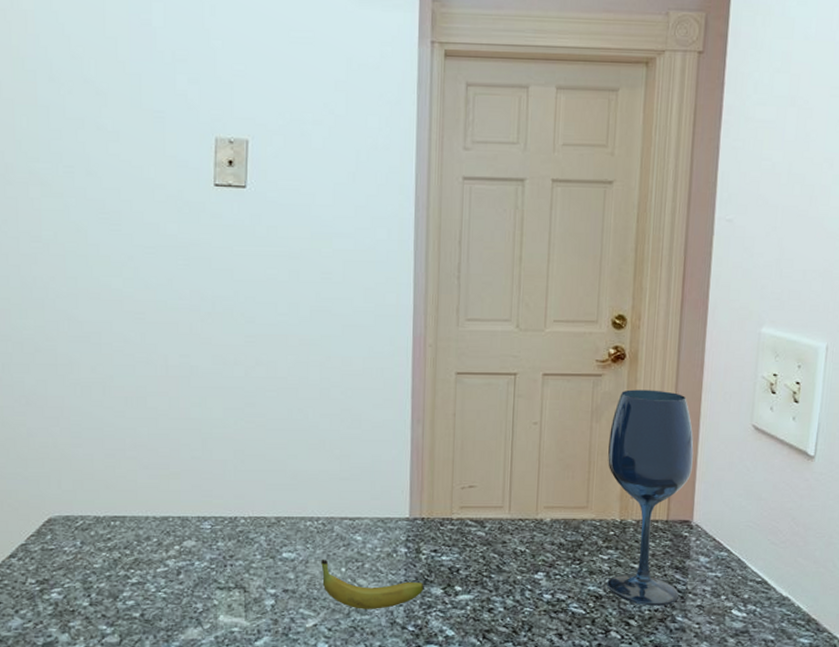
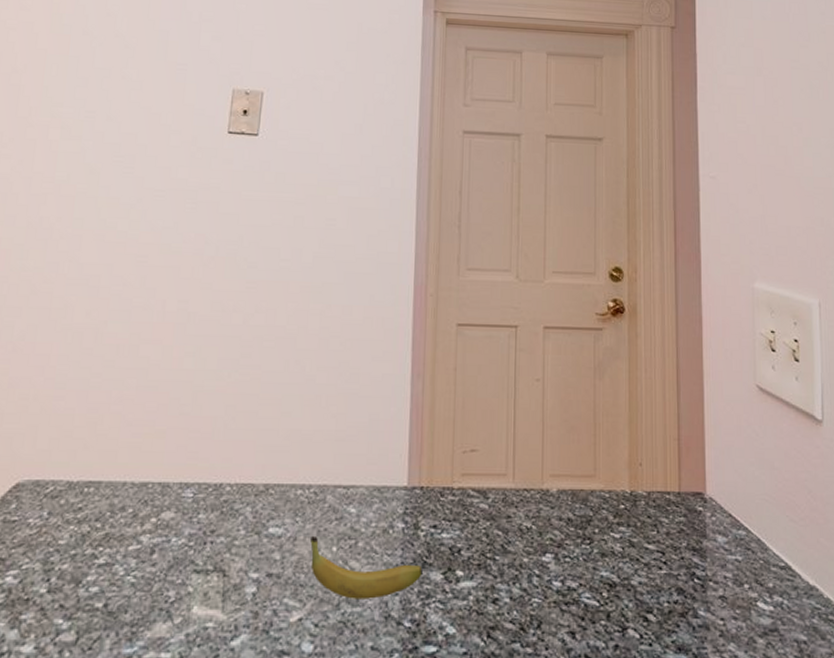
wineglass: present [607,389,694,606] -> none [614,345,700,597]

